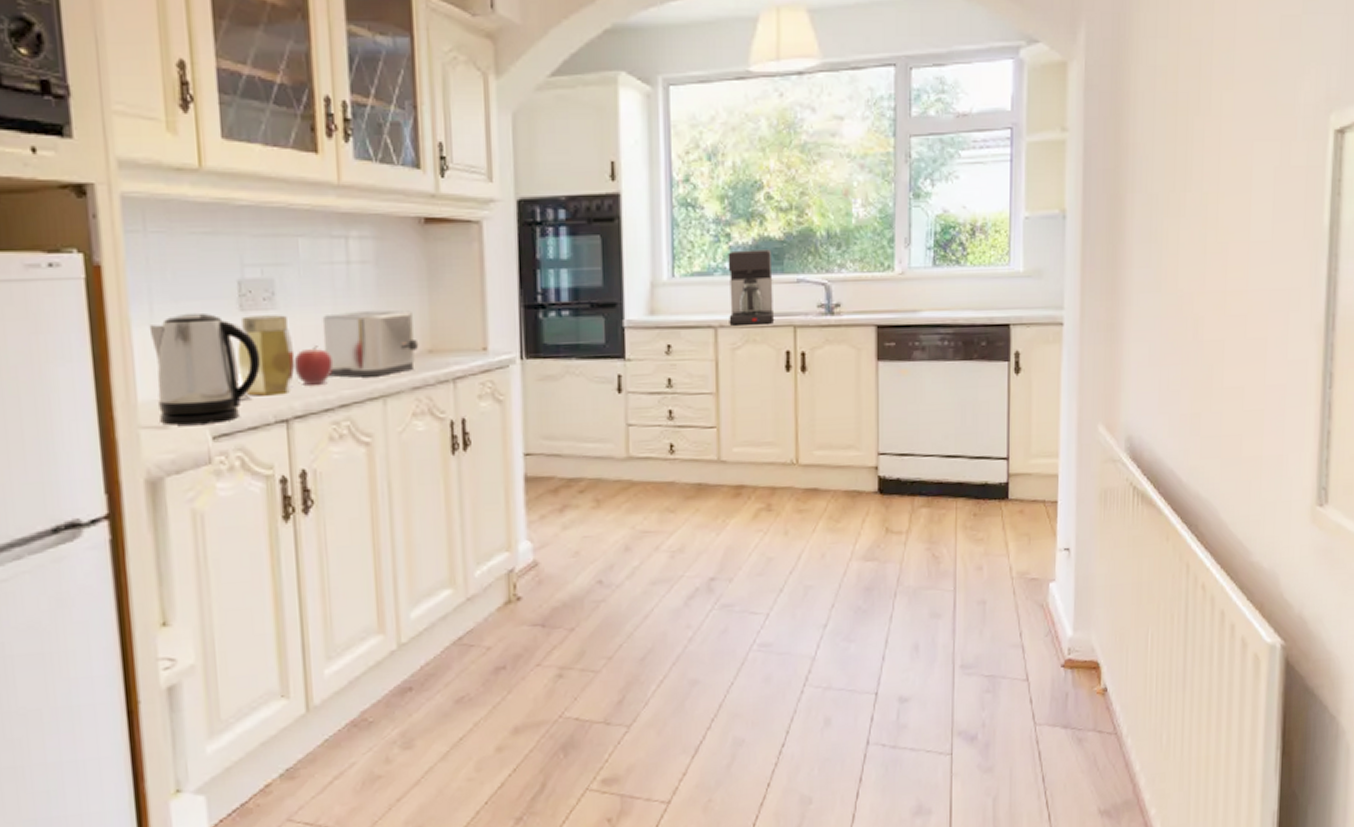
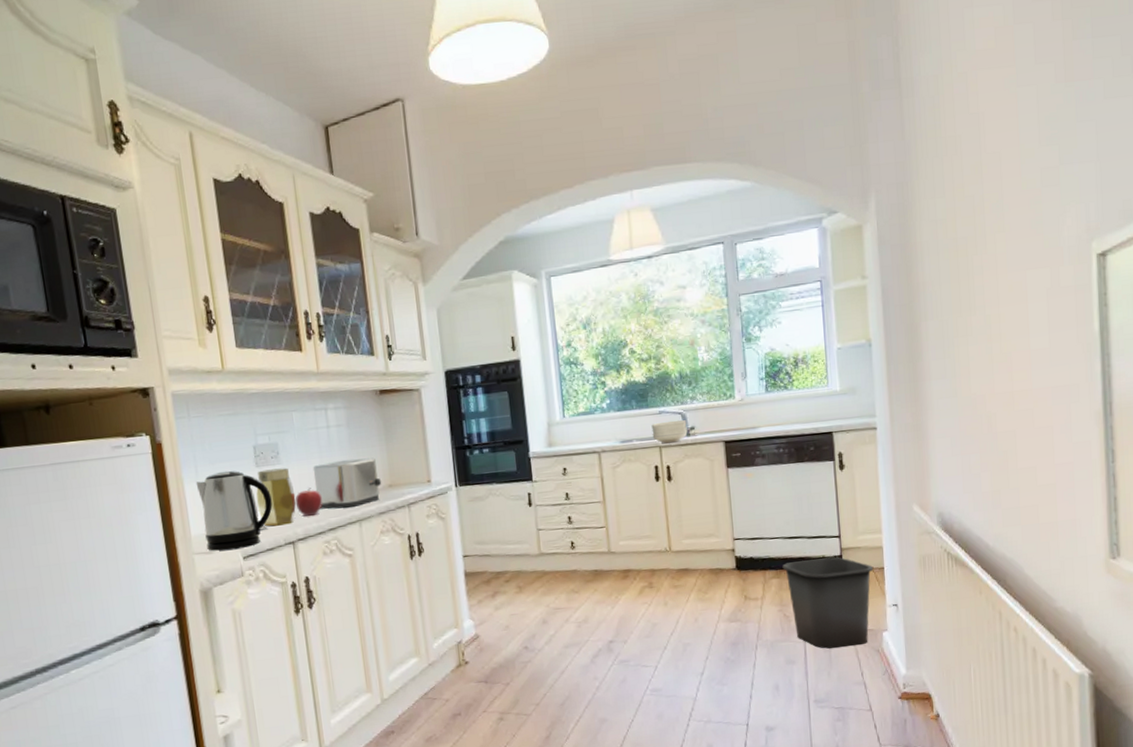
coffee maker: present [728,249,775,326] -> none [604,390,644,450]
bowl: none [786,292,831,323] -> present [651,419,688,444]
waste bin: none [935,484,1045,601] -> present [782,557,874,649]

